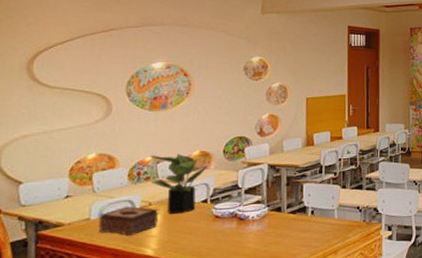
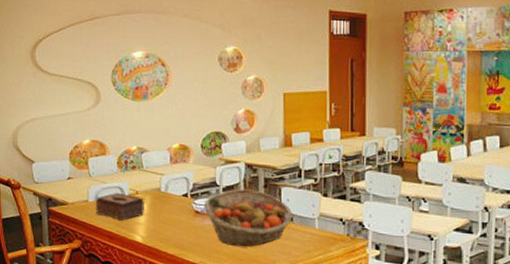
potted plant: present [150,154,209,214] -> none [135,145,188,205]
fruit basket: none [224,188,314,246] -> present [203,189,293,247]

